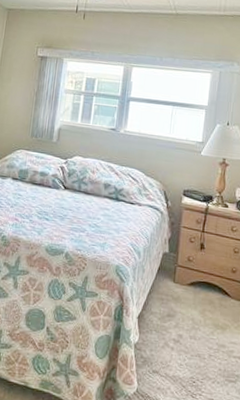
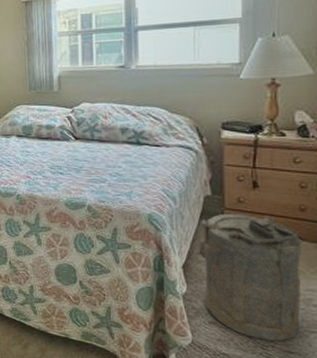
laundry hamper: none [150,270,230,390] -> present [196,213,302,342]

